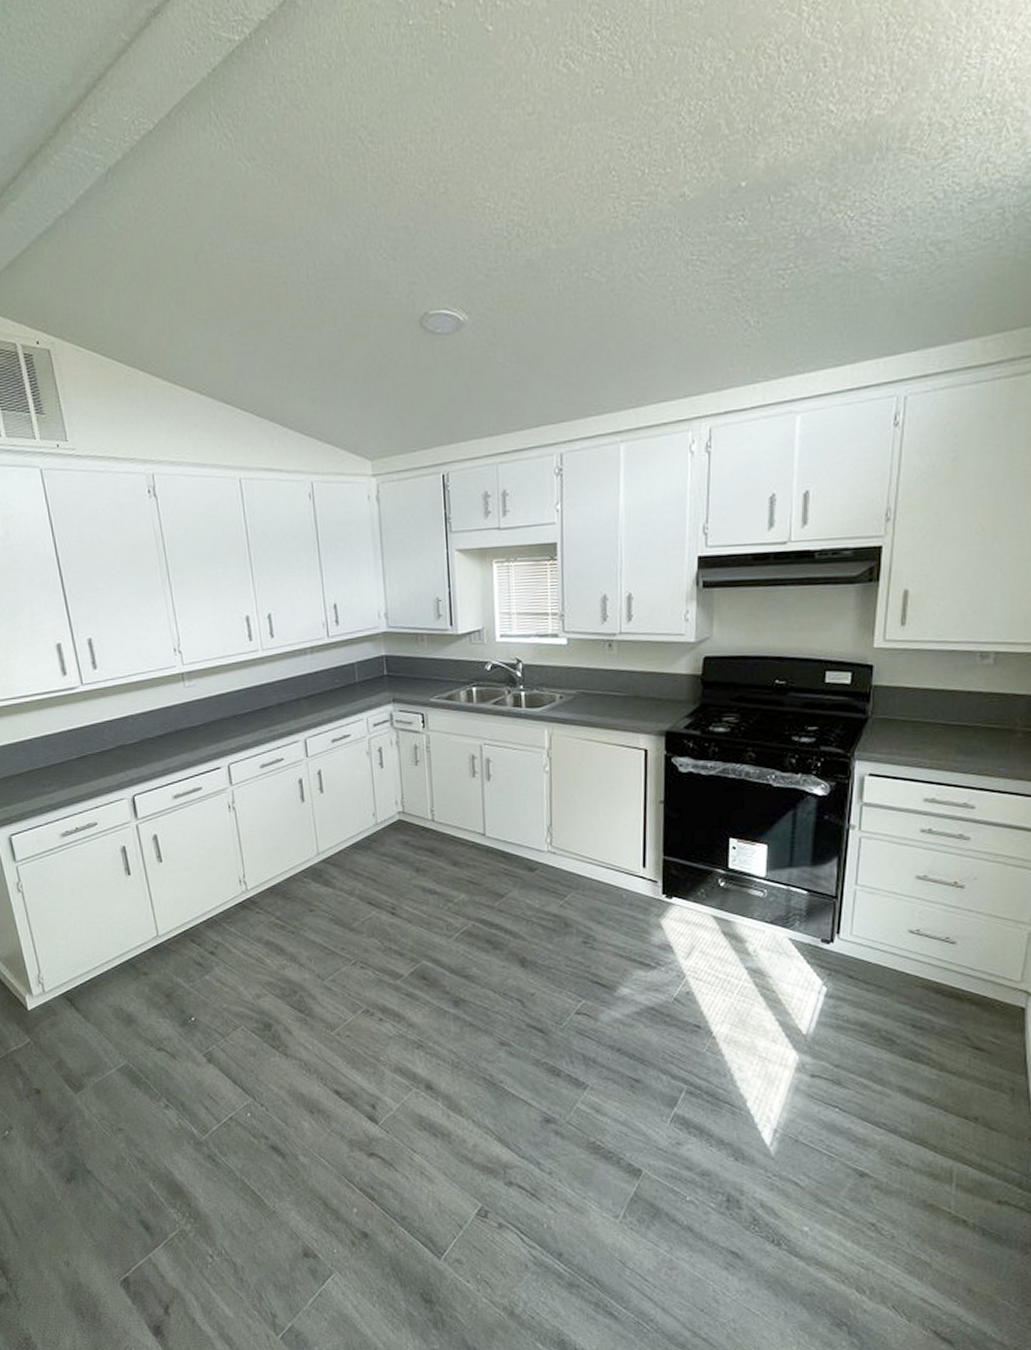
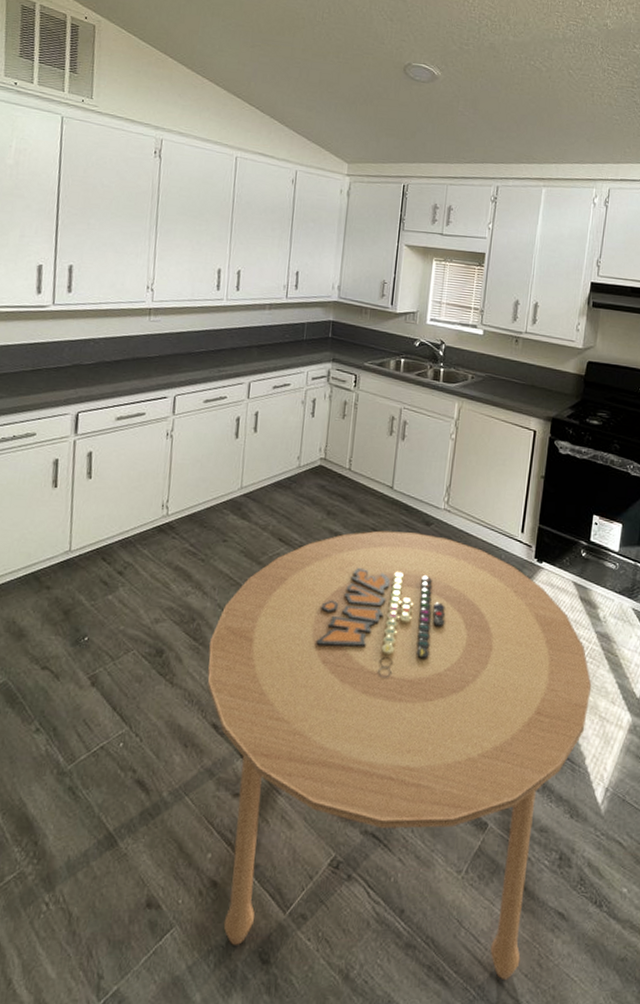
dining table: none [316,880,747,1315] -> present [207,530,592,981]

